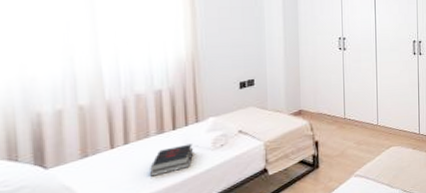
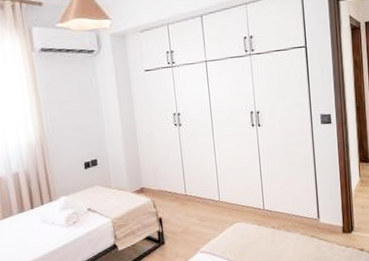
hardback book: present [149,143,194,177] -> none [16,221,51,251]

